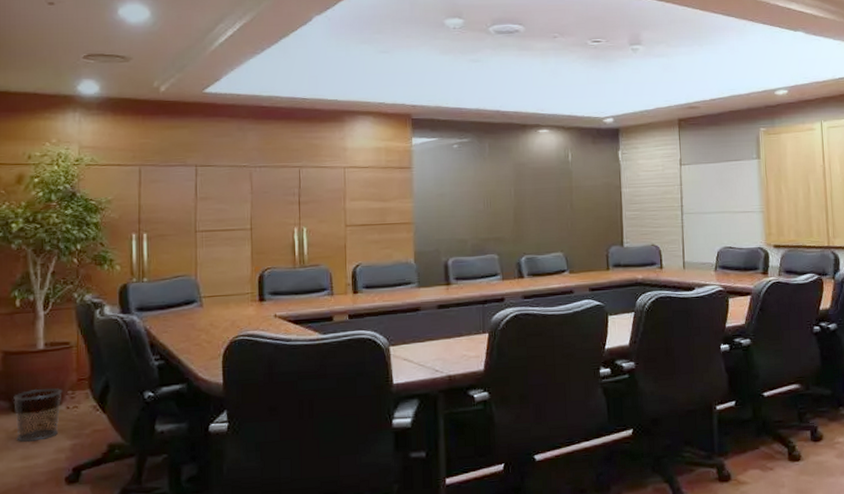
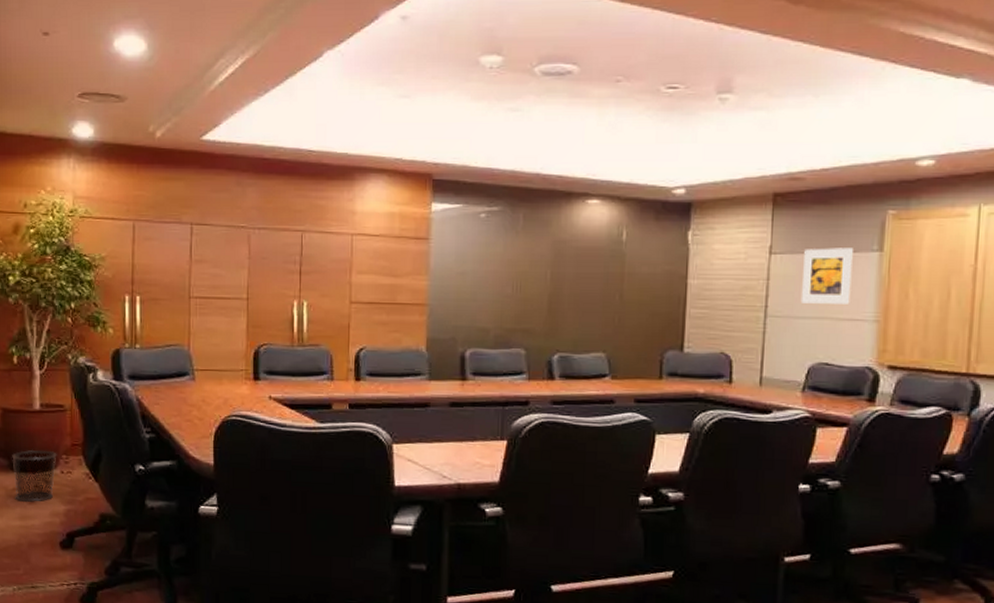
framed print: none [705,157,742,202] -> present [800,248,855,304]

